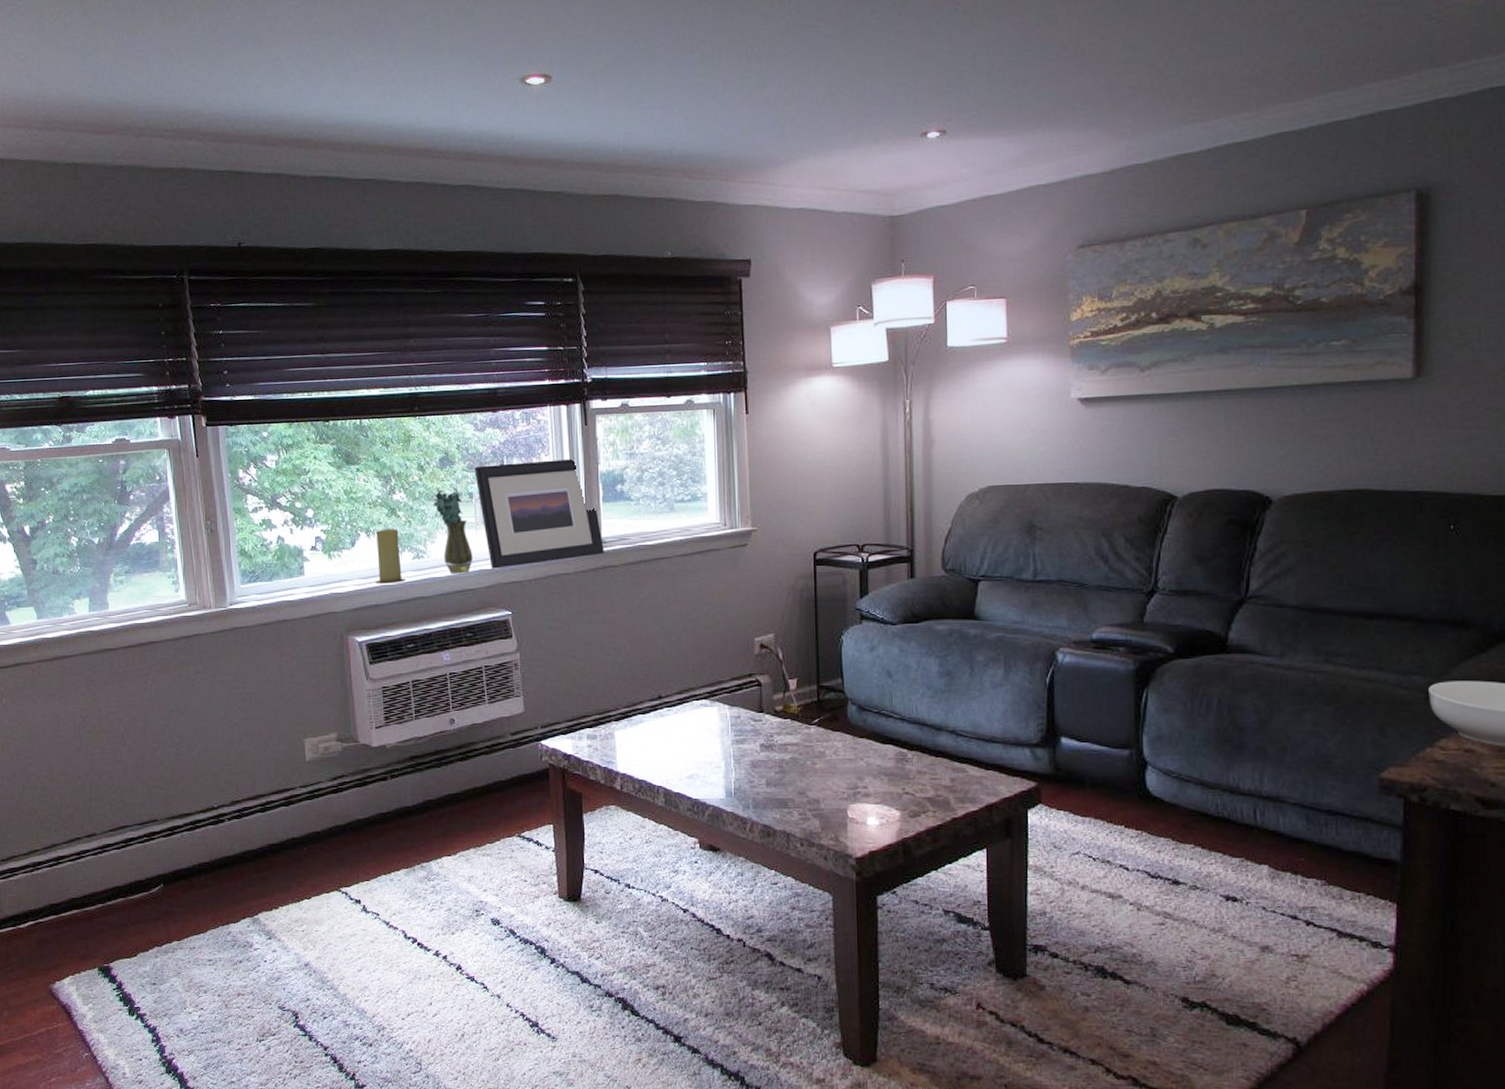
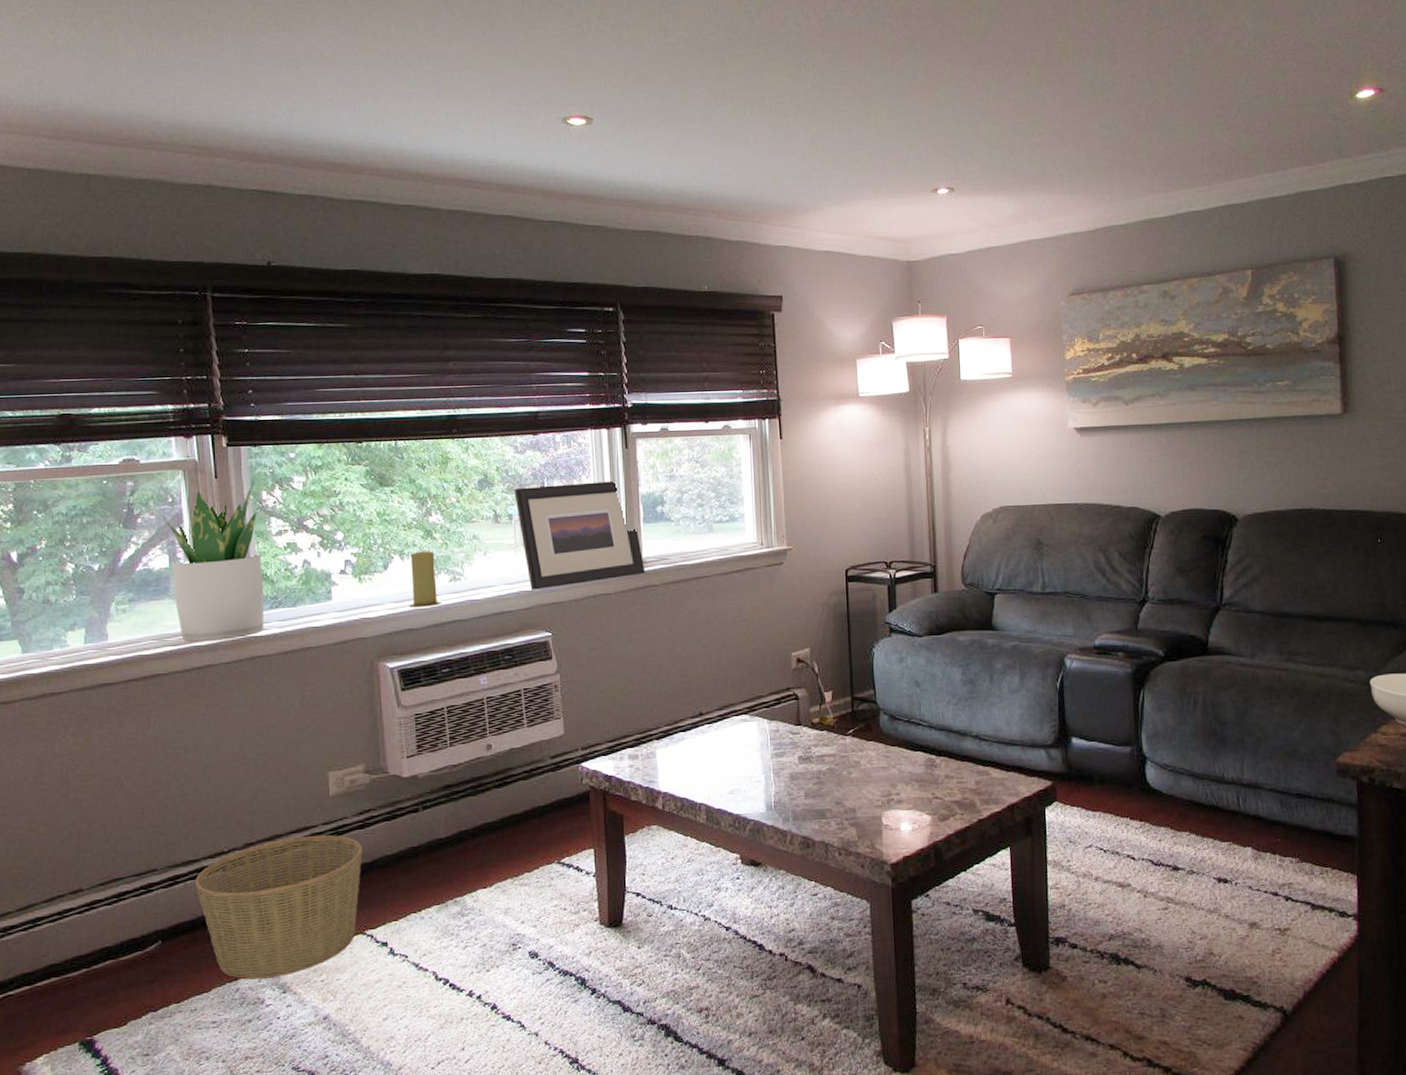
planter: none [156,457,244,613] -> present [167,478,265,643]
basket: none [190,797,337,925] -> present [195,835,363,980]
vase: present [433,488,473,574] -> none [471,510,512,596]

